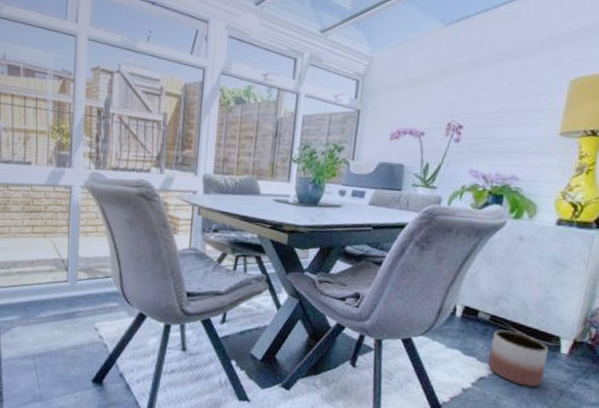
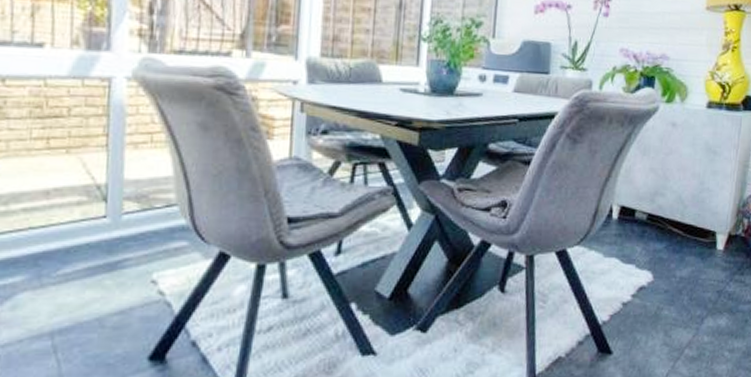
planter: present [487,329,549,388] -> none [646,230,706,293]

